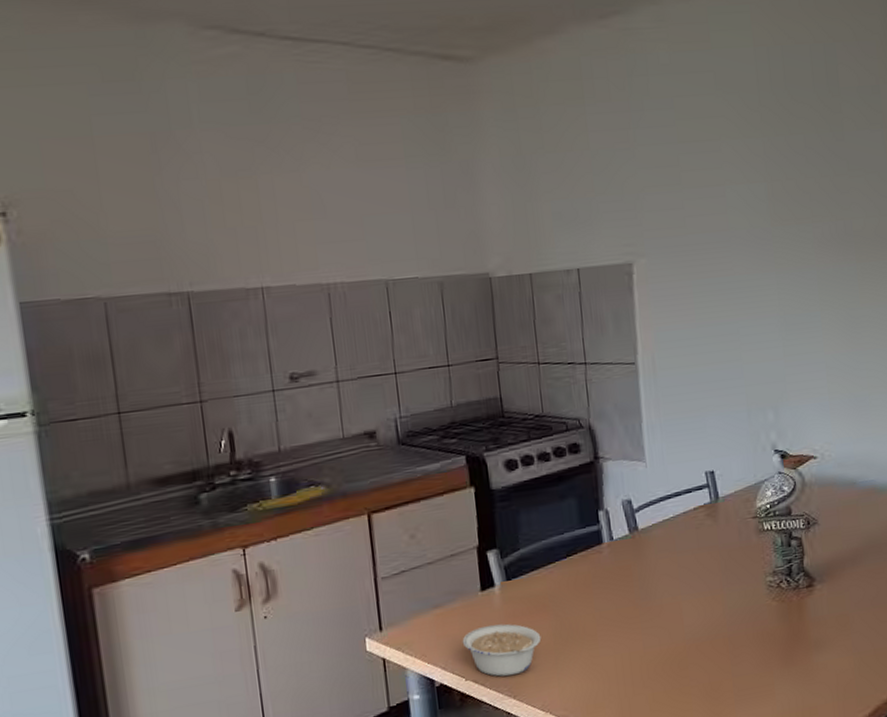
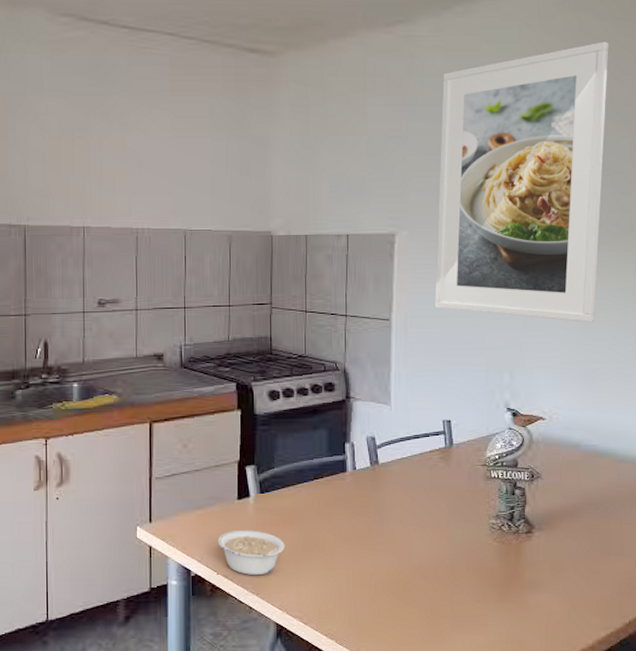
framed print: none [670,22,861,345] -> present [434,42,609,323]

